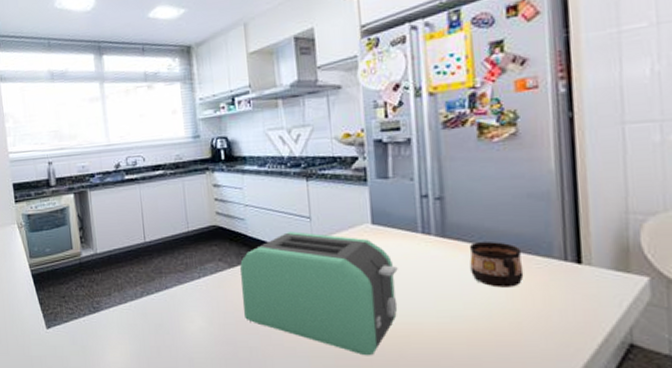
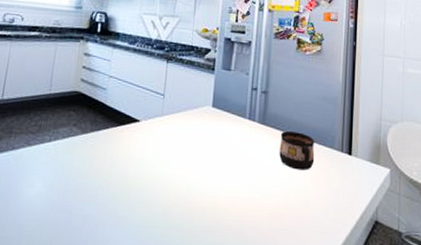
toaster: present [240,232,398,356] -> none [86,106,226,227]

